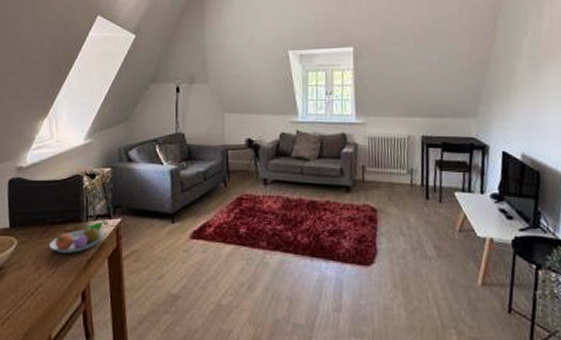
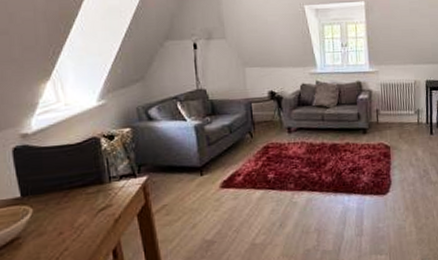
fruit bowl: present [50,221,108,253] -> none [71,180,134,216]

